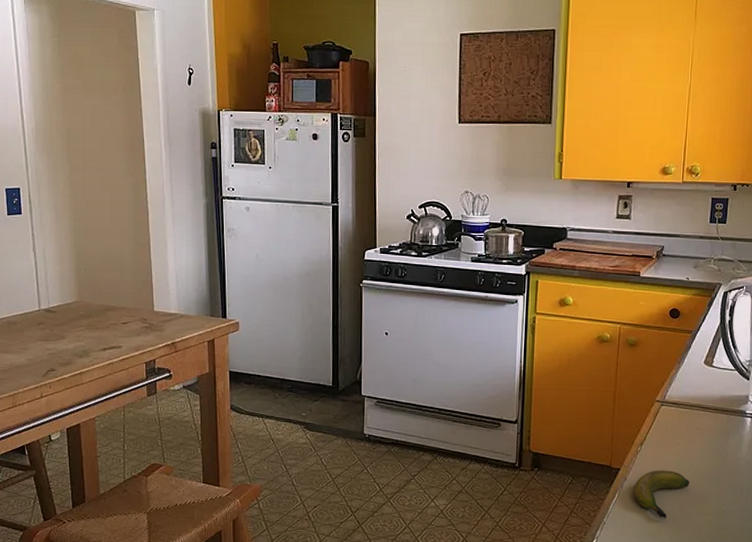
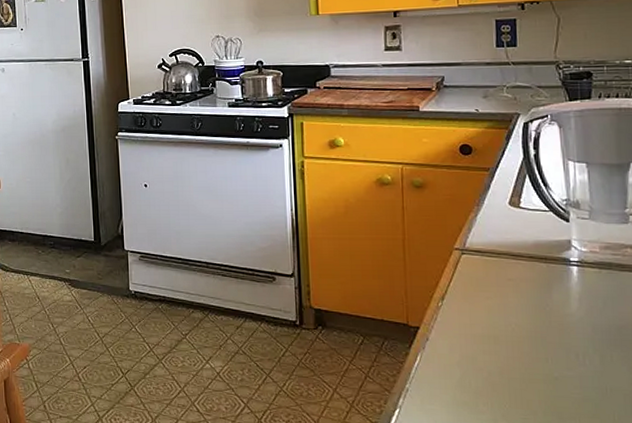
banana: present [633,470,690,519] -> none [438,328,508,386]

